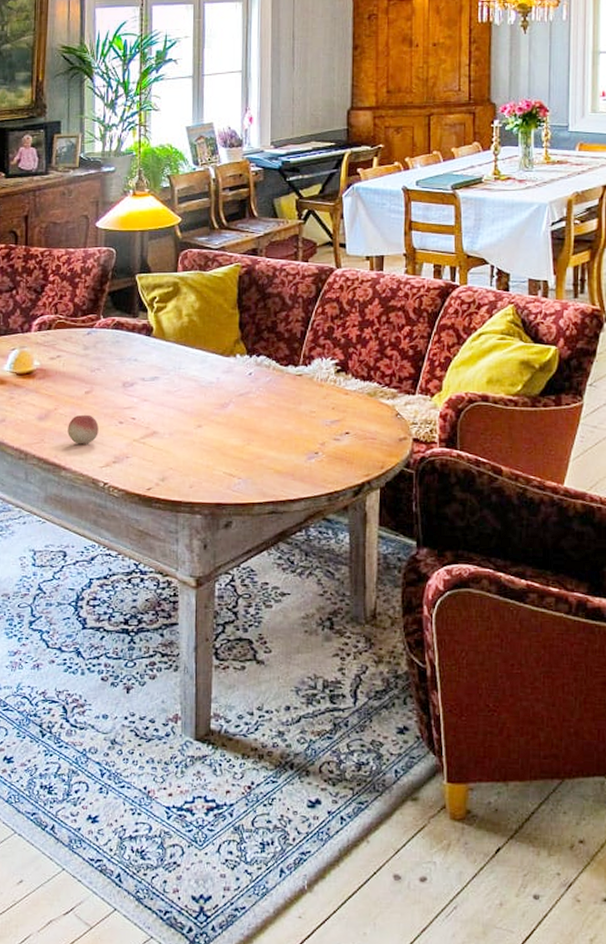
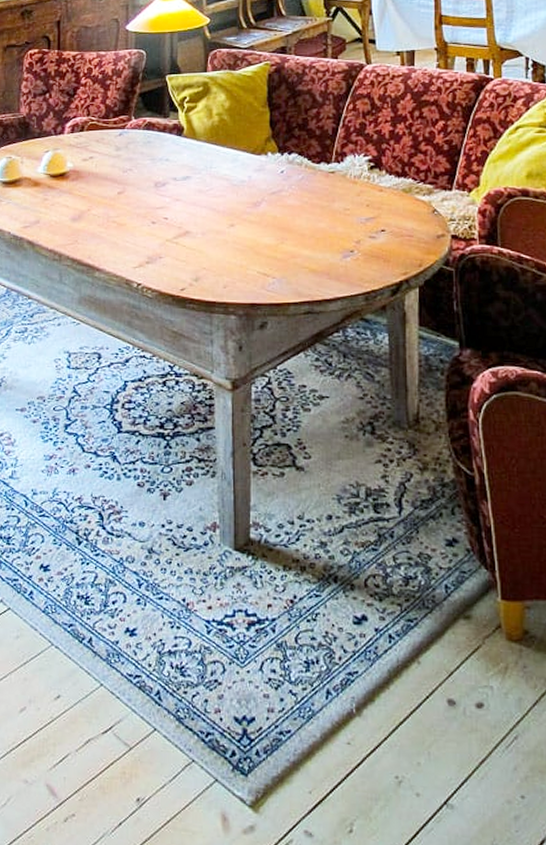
fruit: present [67,414,99,445] -> none [101,215,131,245]

